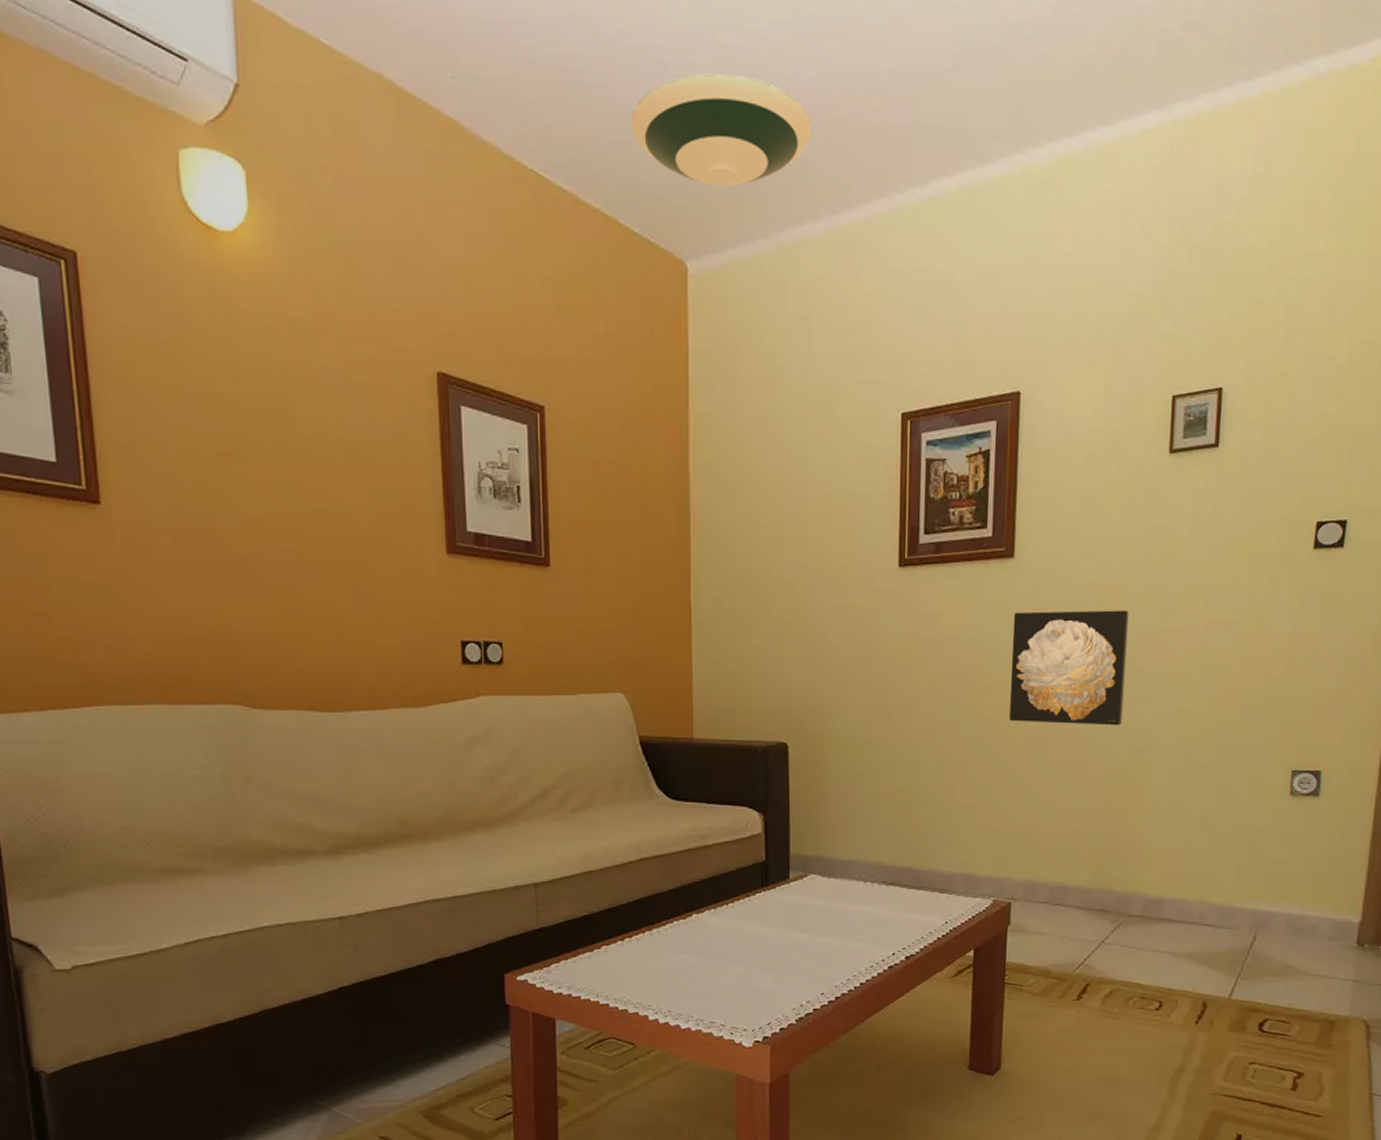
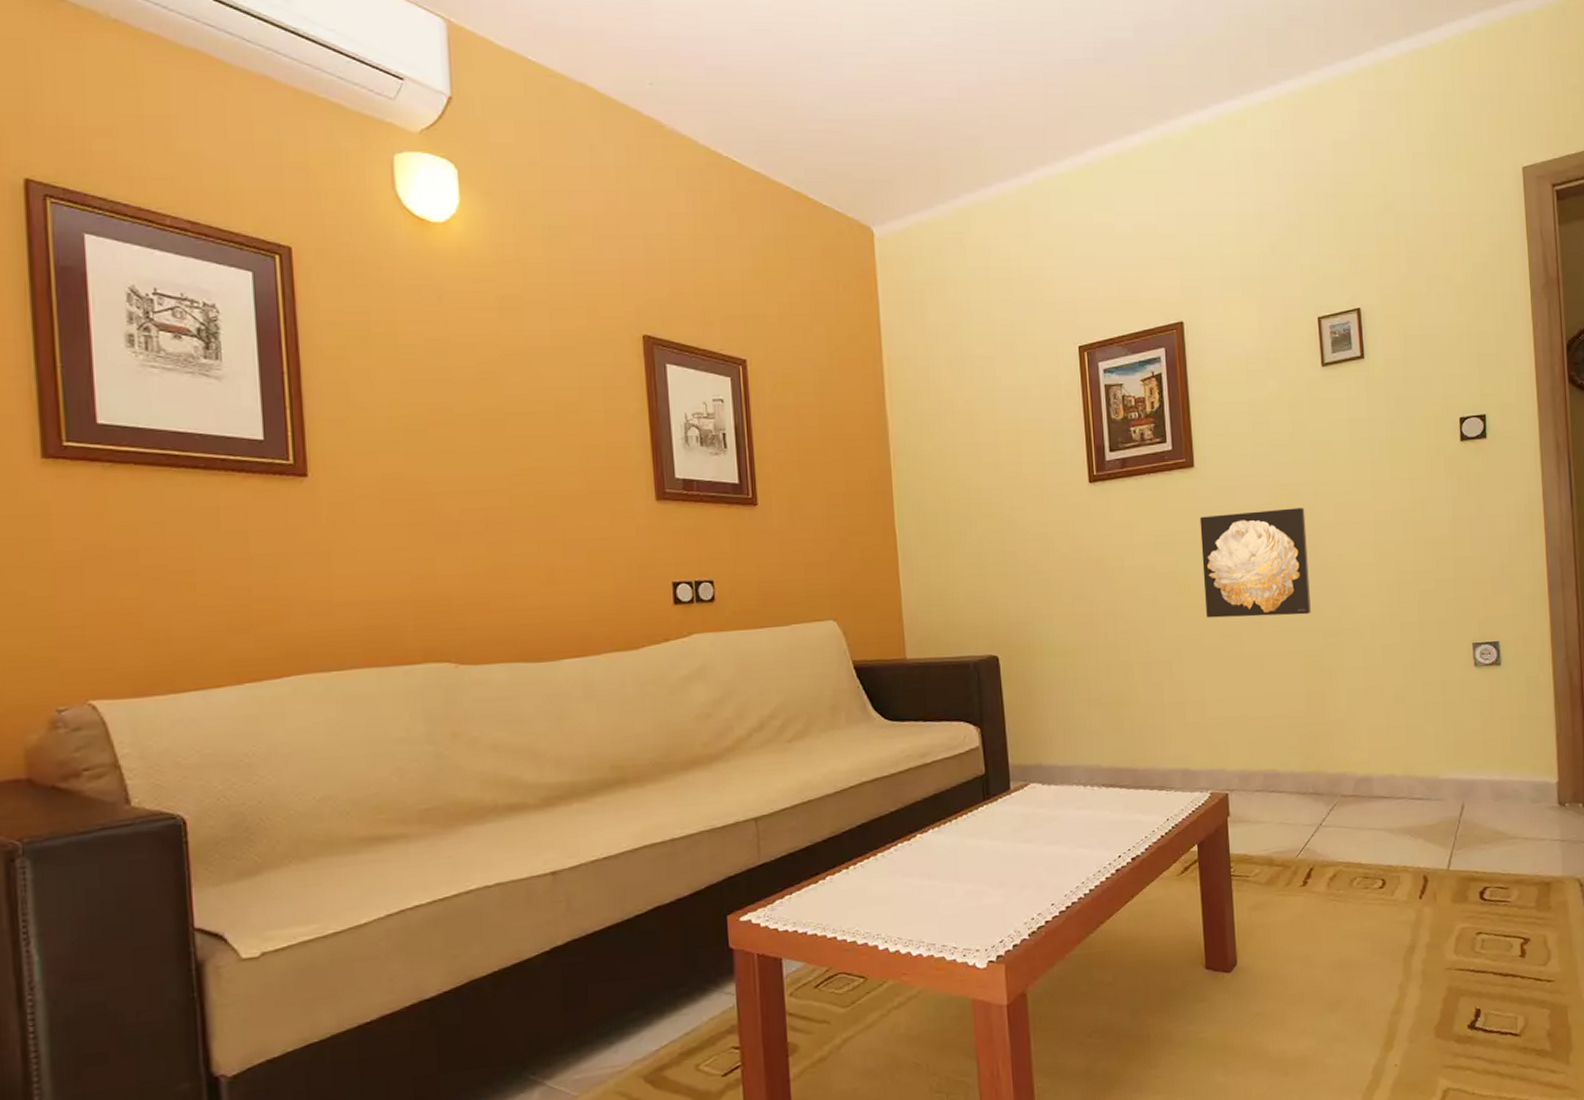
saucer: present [630,73,812,187] -> none [814,72,978,163]

